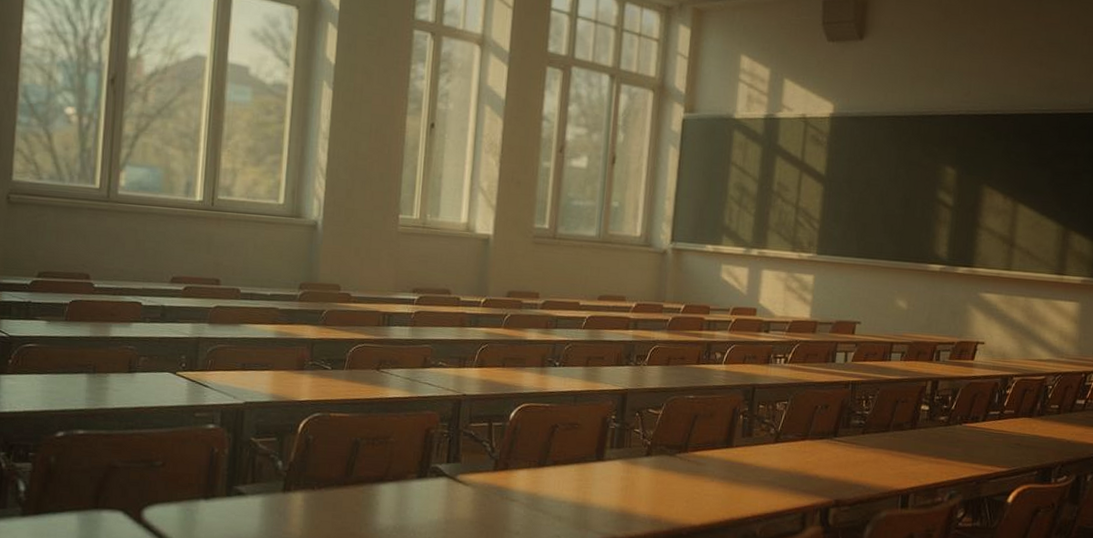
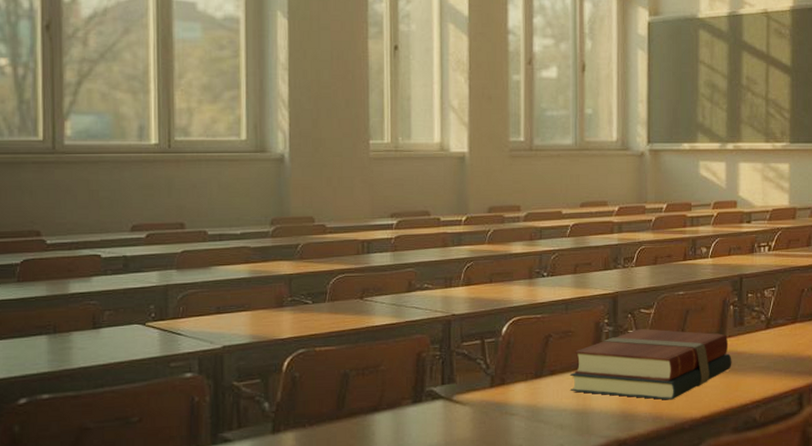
books: none [571,428,737,504] -> present [569,328,732,400]

